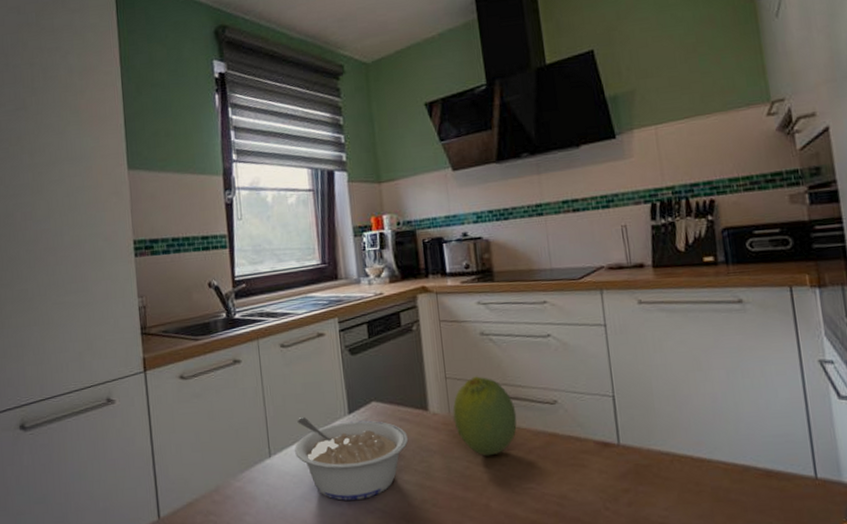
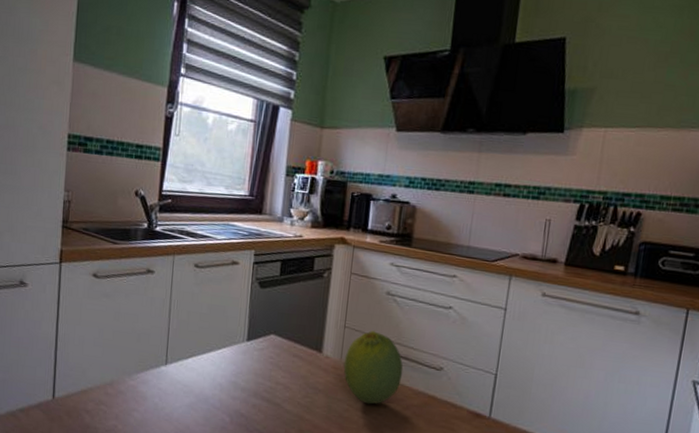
legume: present [295,417,409,501] -> none [190,335,298,419]

